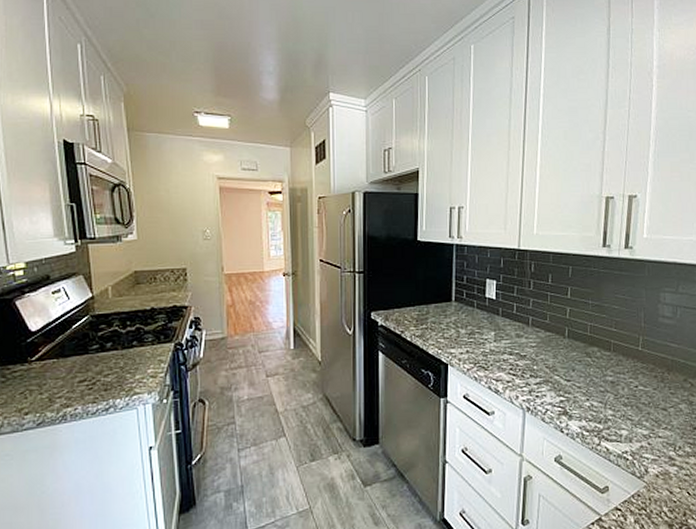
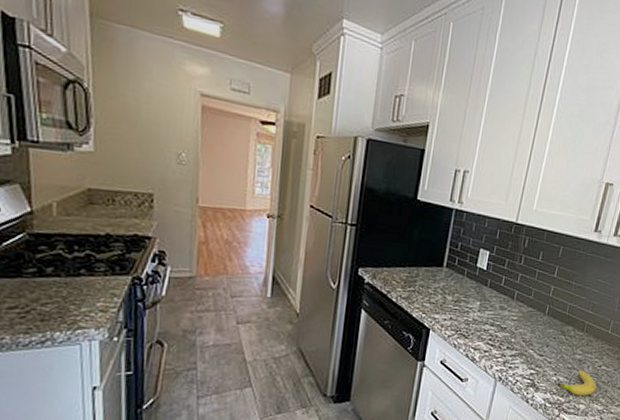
fruit: none [592,392,637,421] -> present [557,370,597,396]

